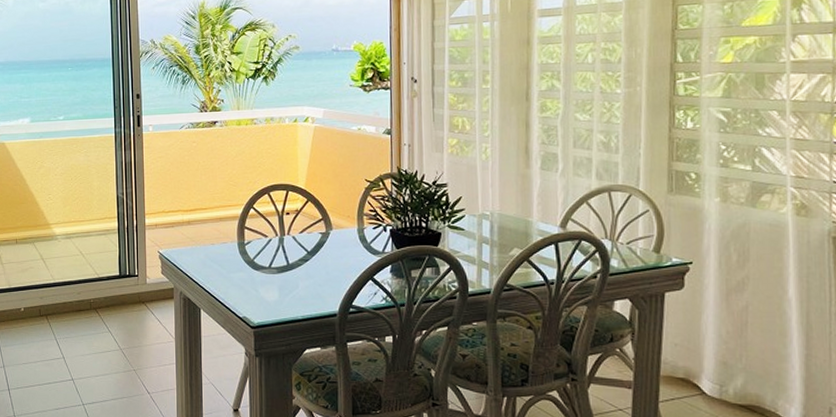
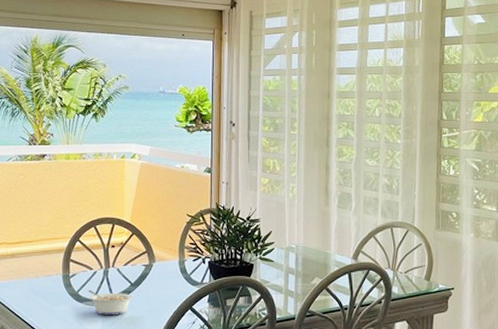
legume: none [263,258,310,283] -> present [88,290,133,315]

